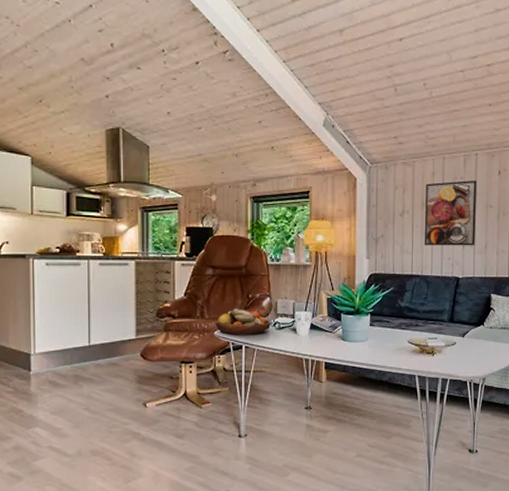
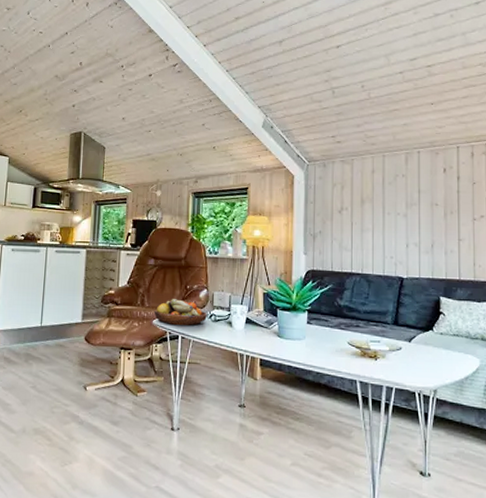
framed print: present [424,180,477,246] -> none [364,177,420,245]

